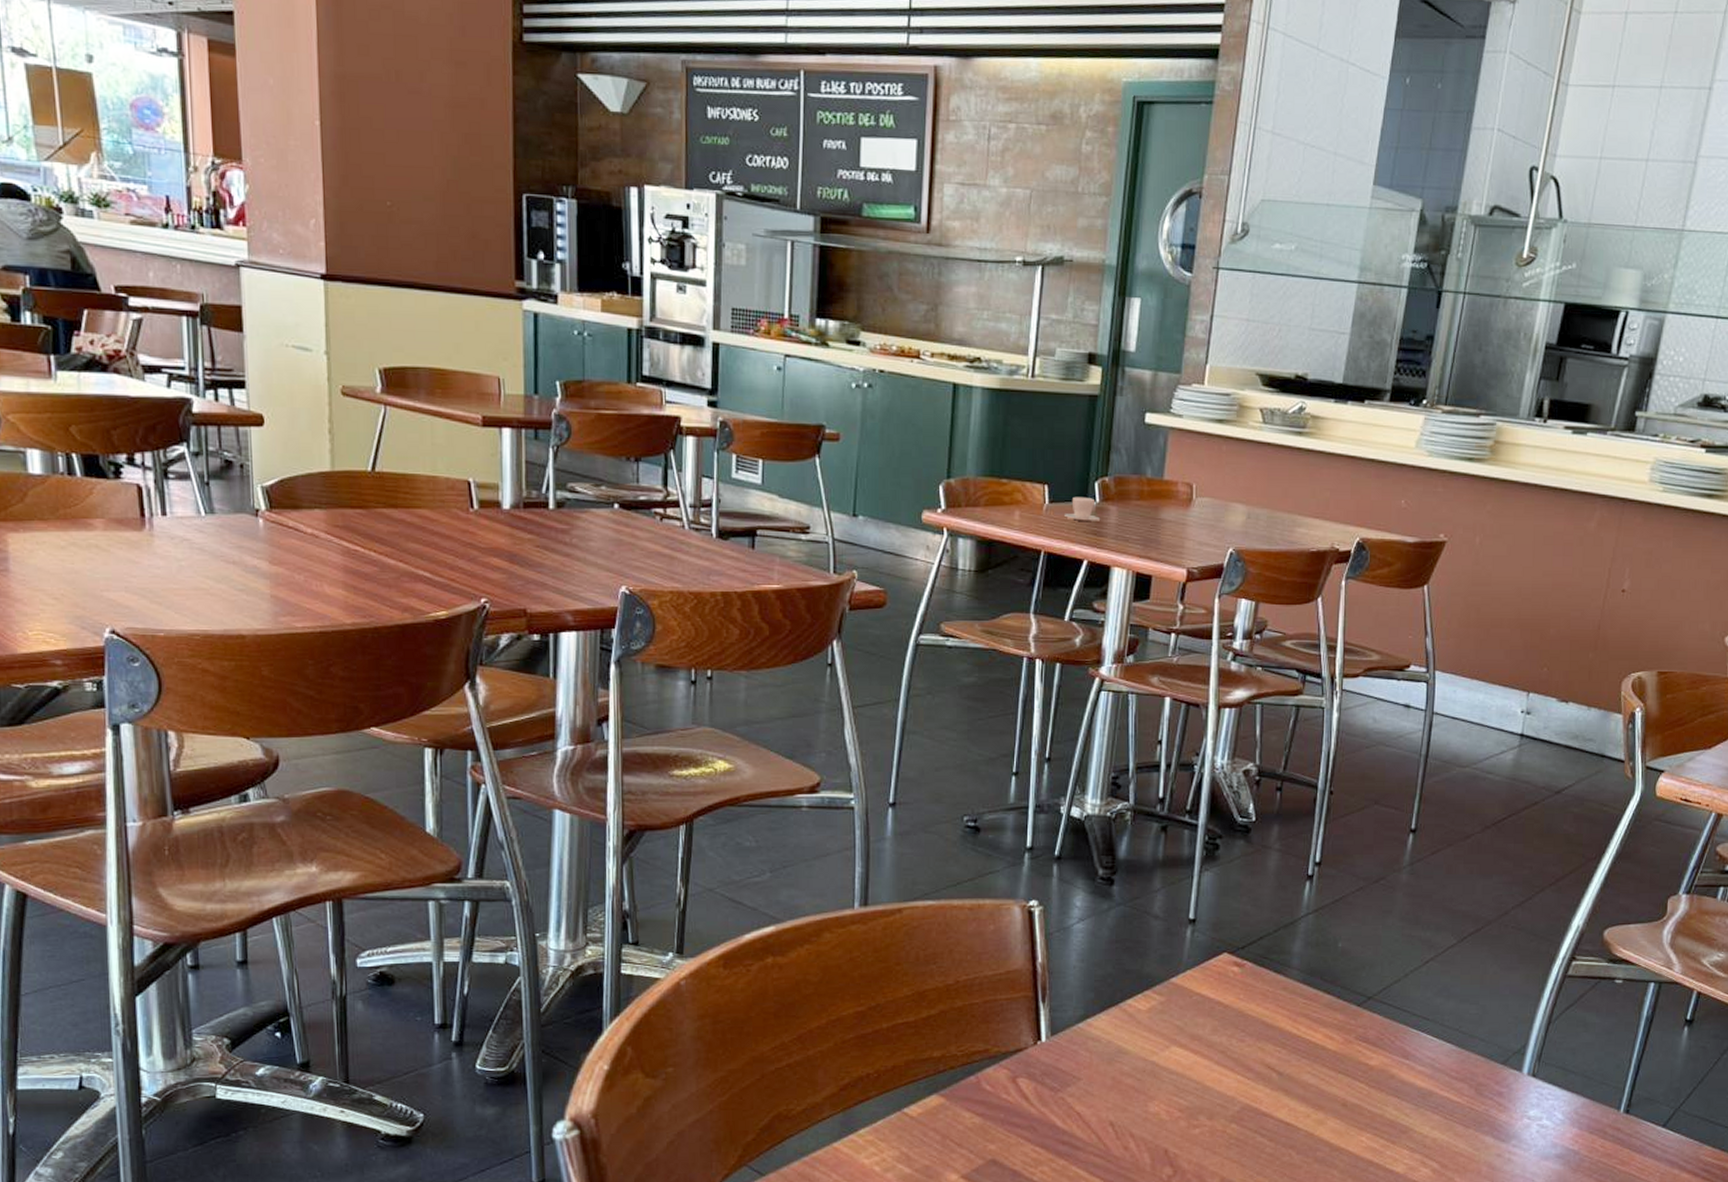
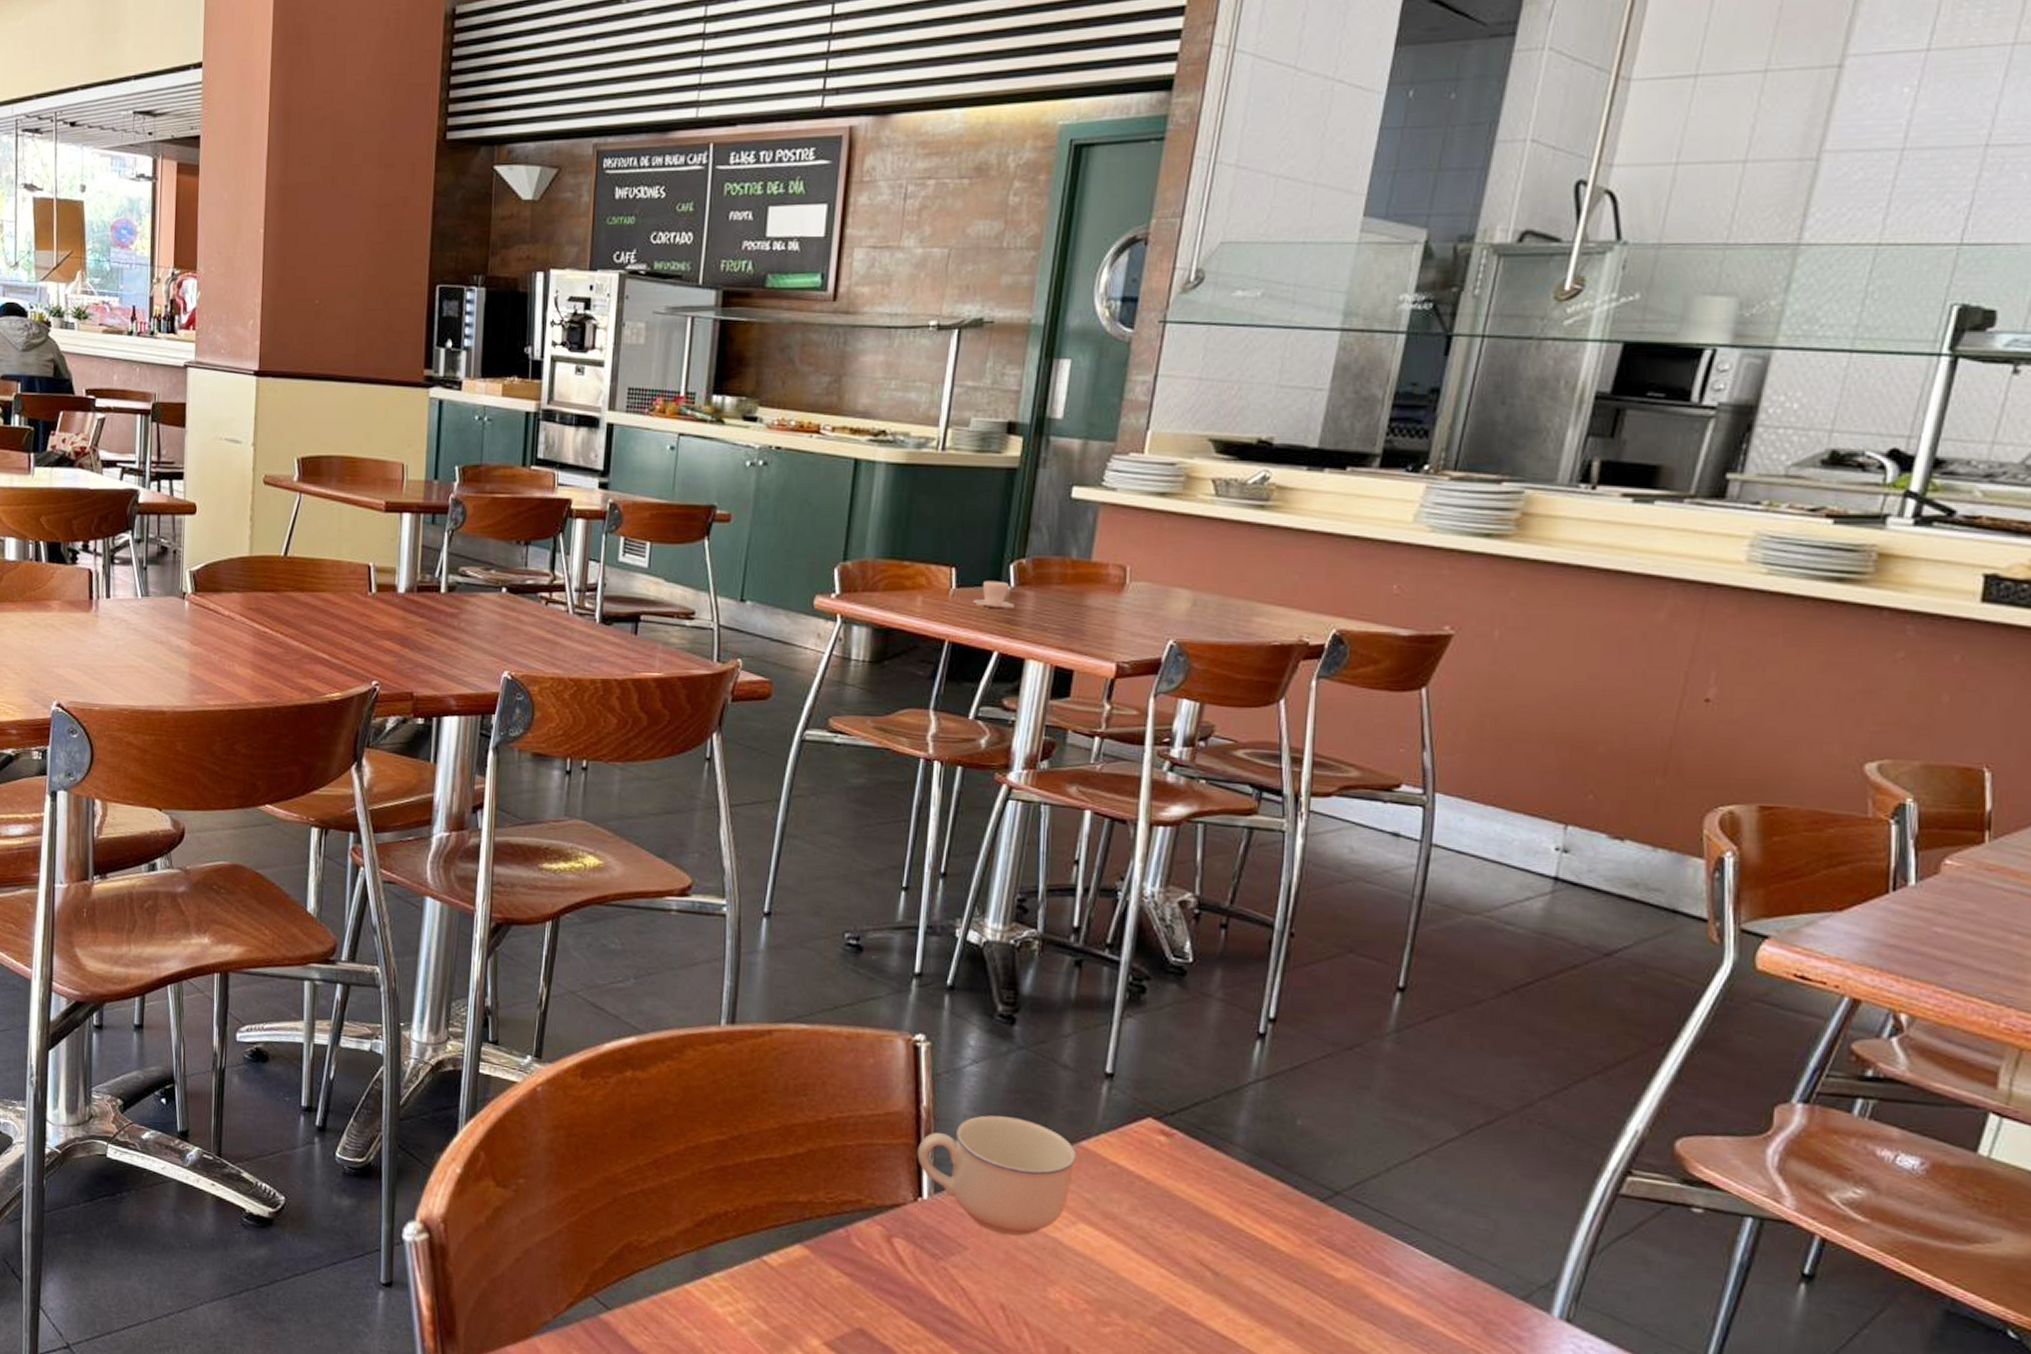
cup: none [1035,964,1168,1064] -> present [917,1115,1077,1236]

